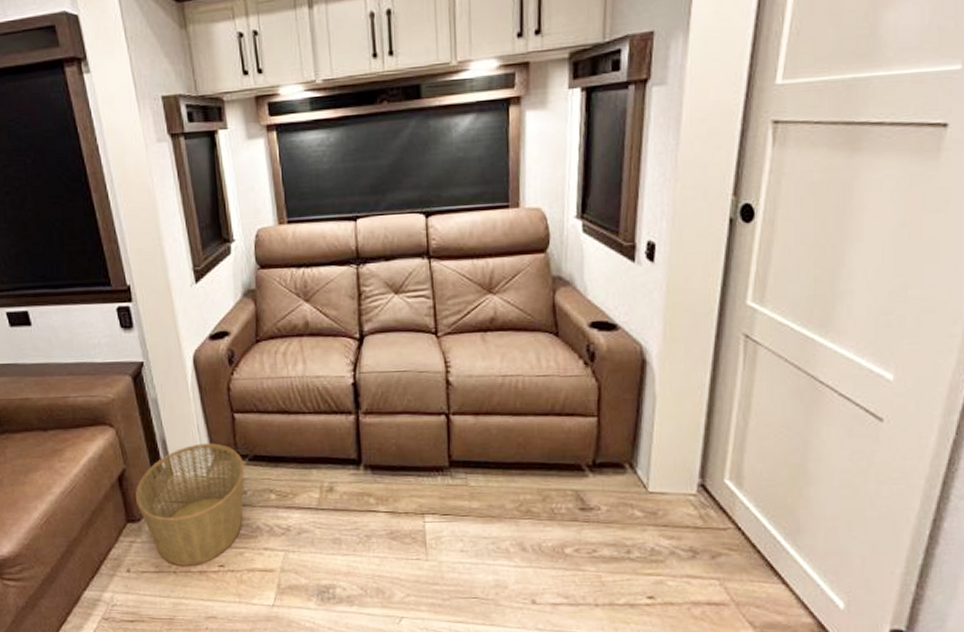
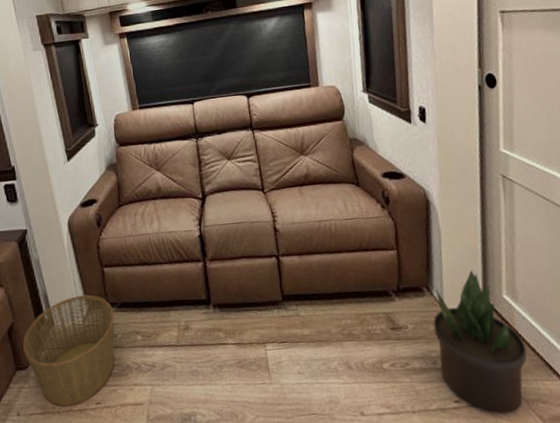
planter: none [632,447,745,615] -> present [433,270,527,414]

